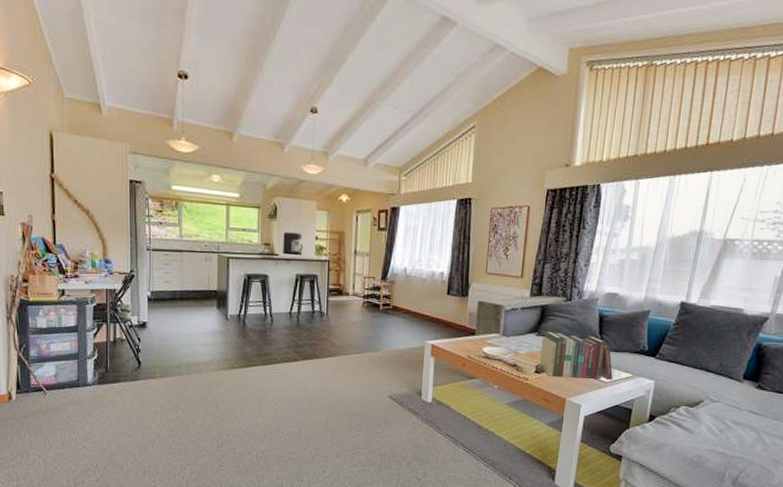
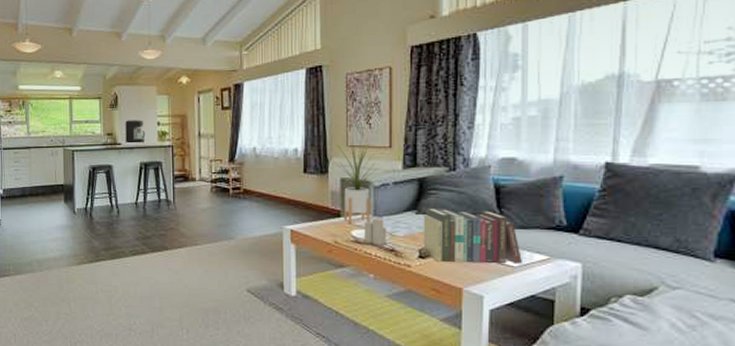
house plant: none [471,266,514,342] -> present [330,137,381,224]
candle: none [492,336,513,363] -> present [363,217,388,248]

